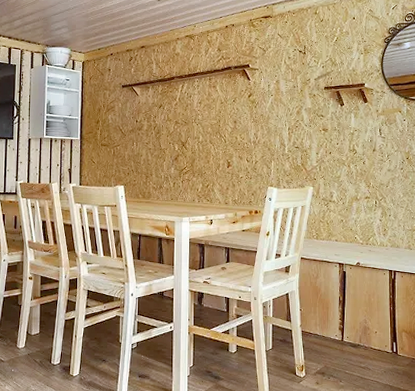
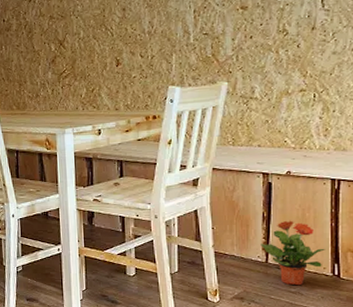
potted plant: none [337,304,386,362] -> present [260,220,325,286]

